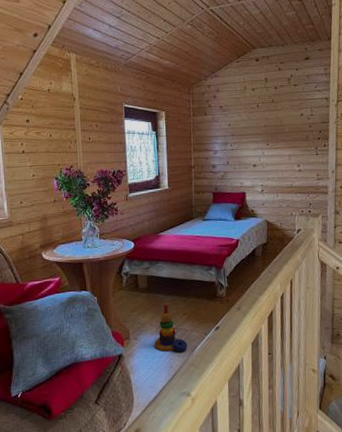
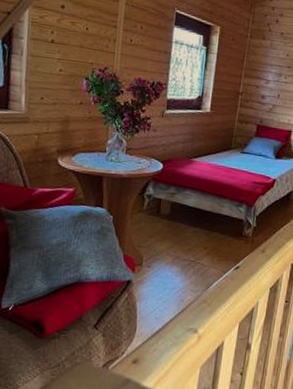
stacking toy: present [154,303,187,352] -> none [167,234,203,287]

